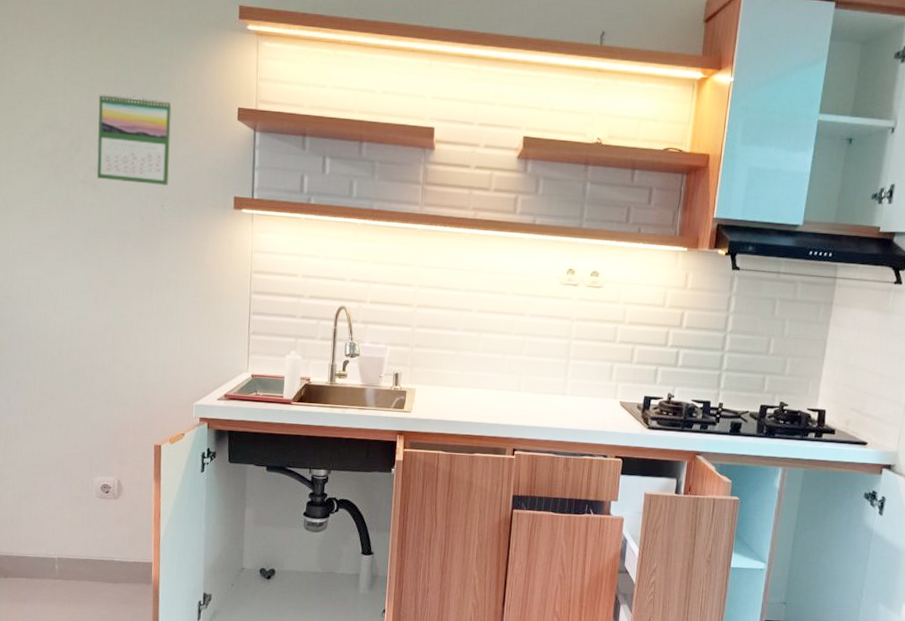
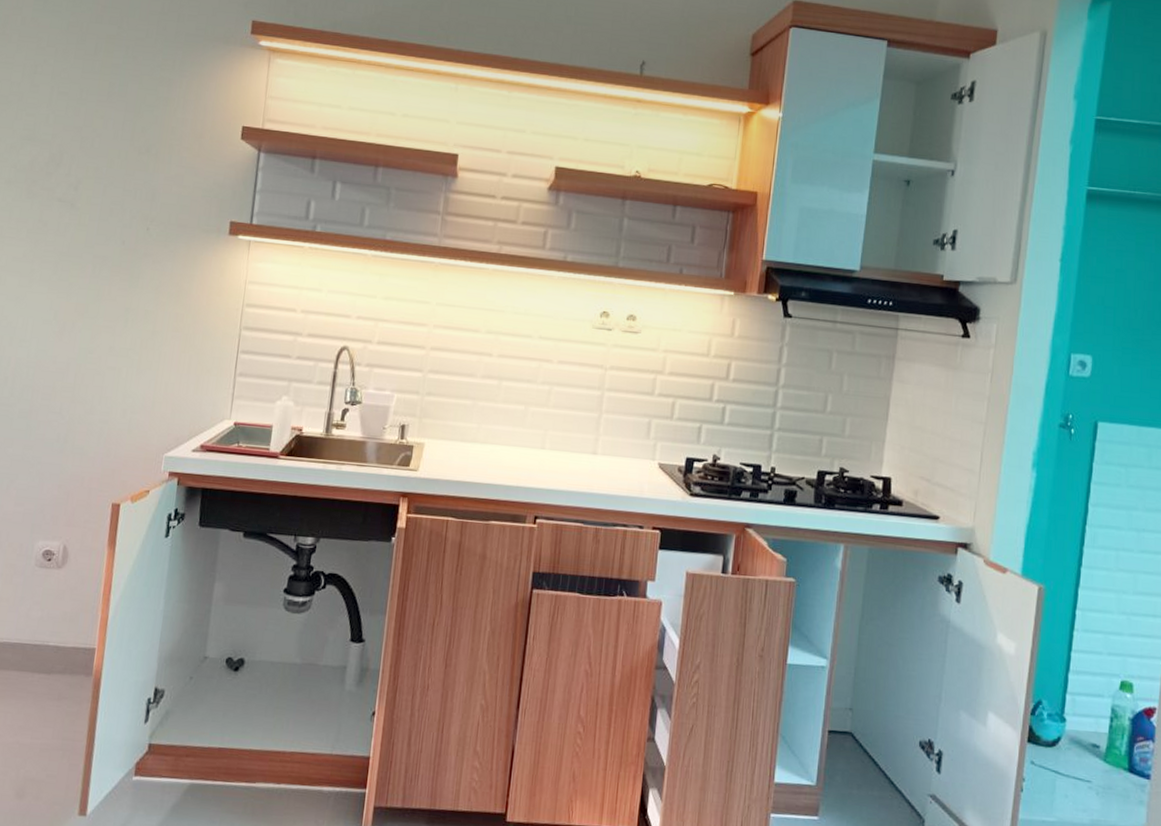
calendar: present [97,93,172,186] -> none [77,105,169,207]

